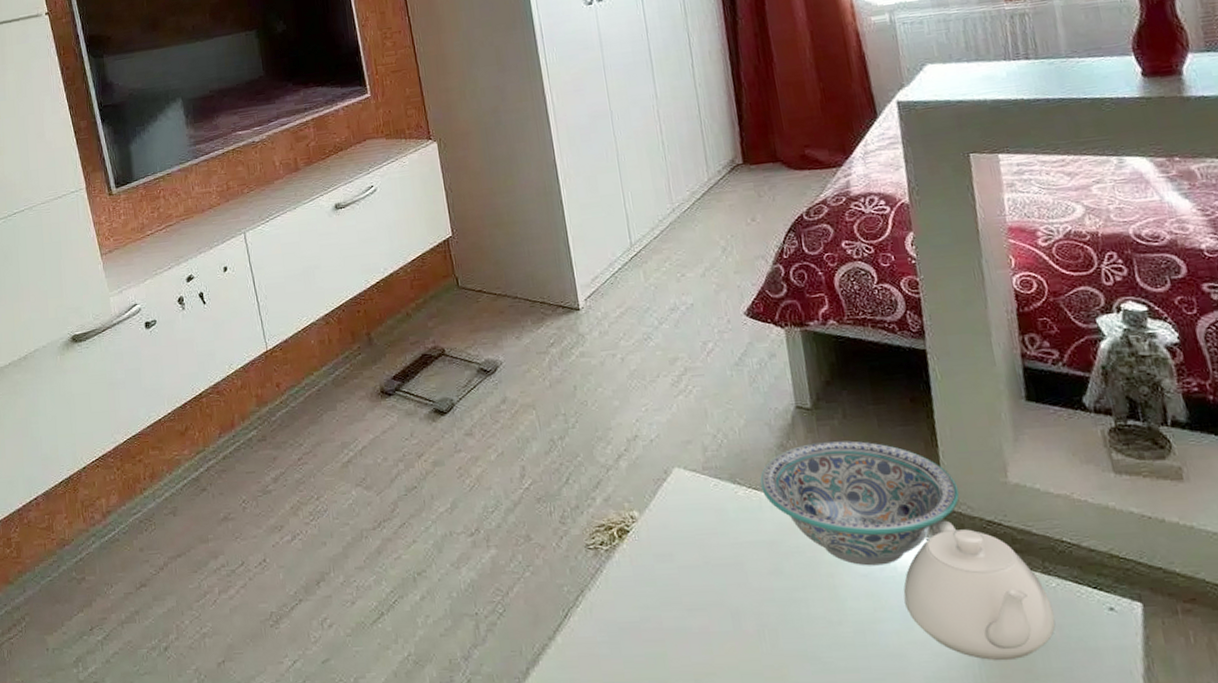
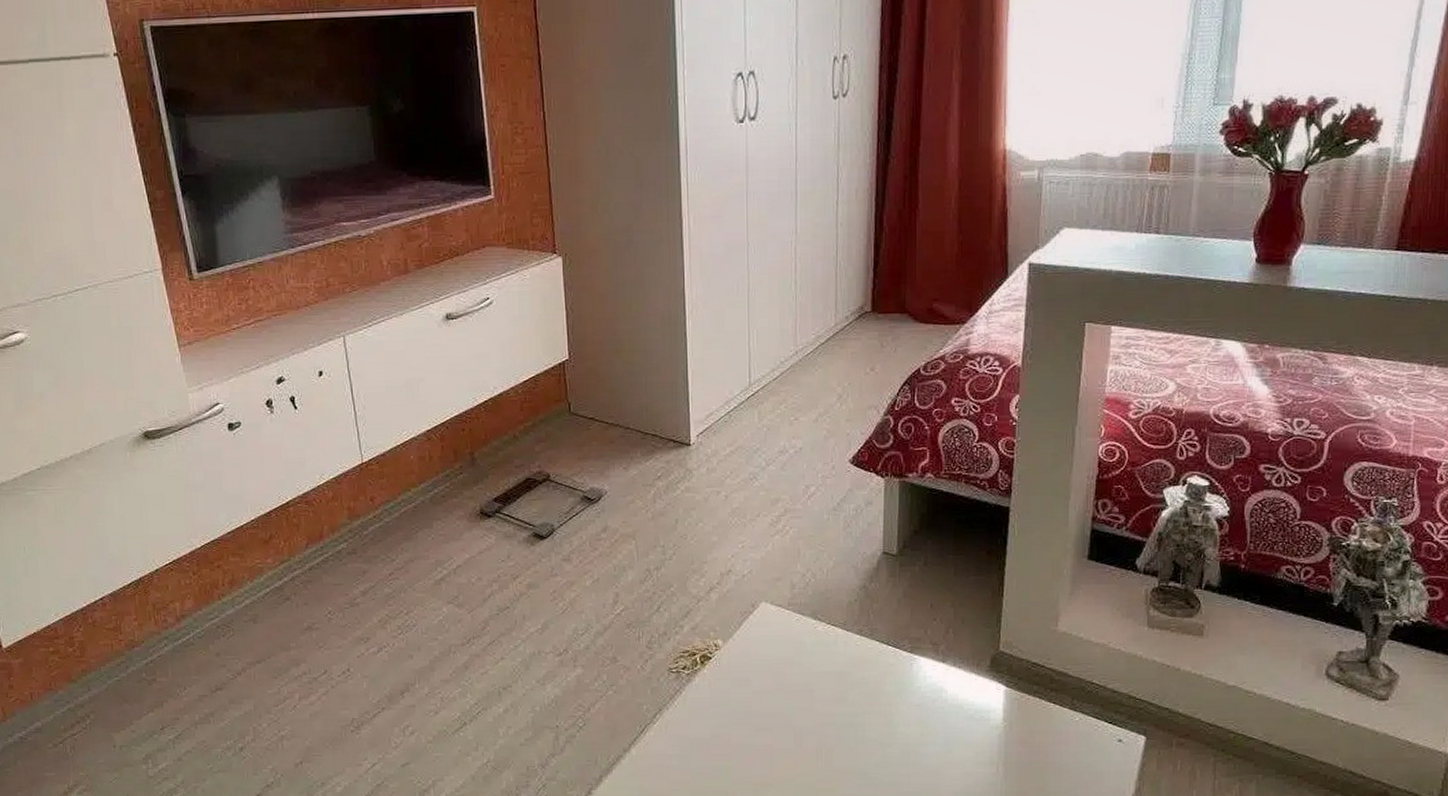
decorative bowl: present [759,440,960,566] -> none [838,585,1014,697]
teapot: present [903,520,1056,661] -> none [949,660,1072,780]

